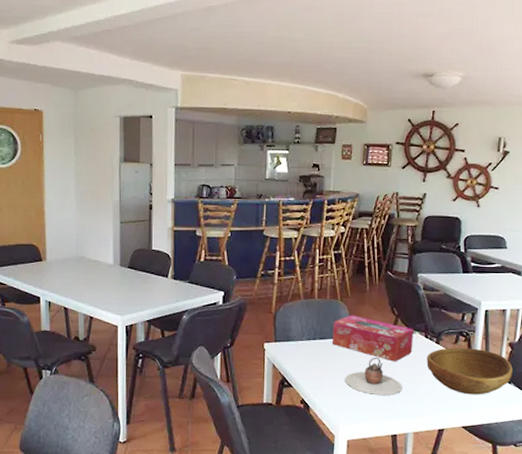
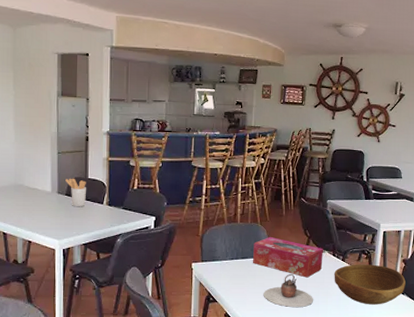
utensil holder: none [128,249,150,280] -> present [65,178,86,206]

